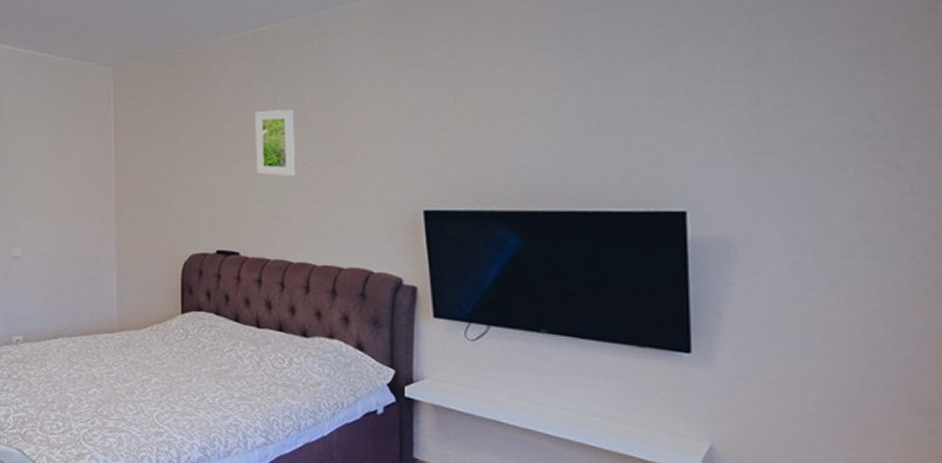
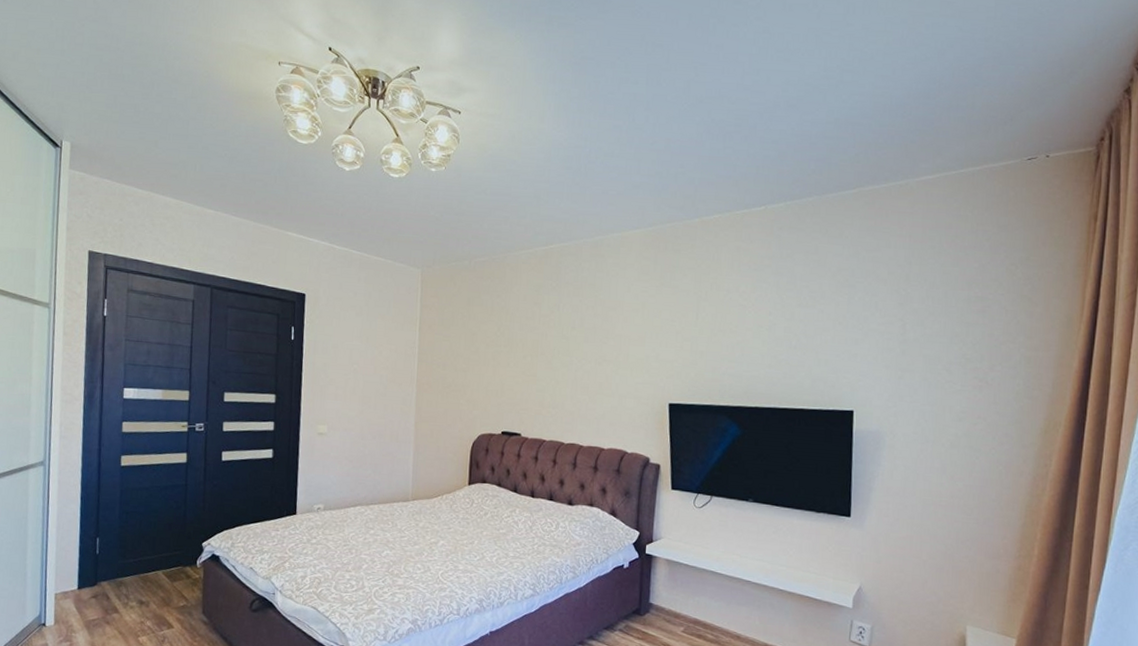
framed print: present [255,110,295,176] -> none [539,315,572,371]

